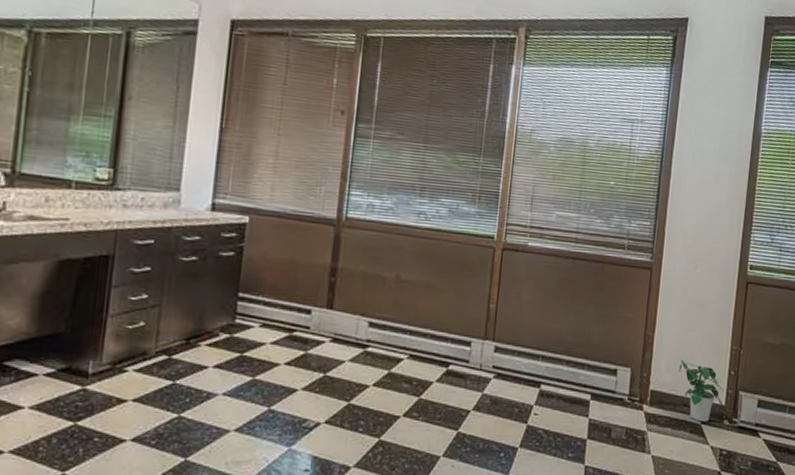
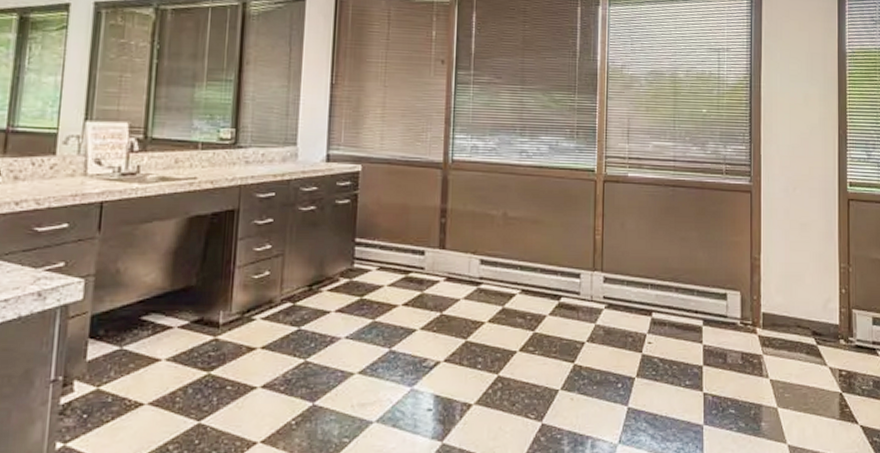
potted plant: present [678,359,723,422] -> none [788,280,837,343]

